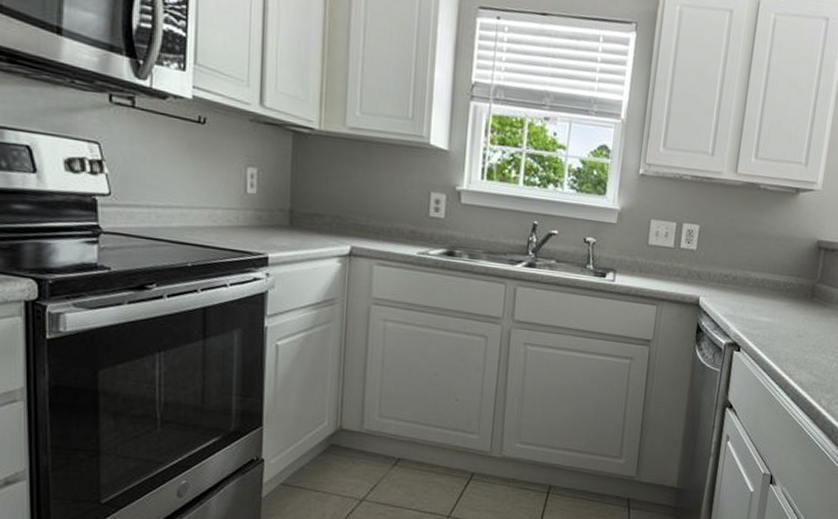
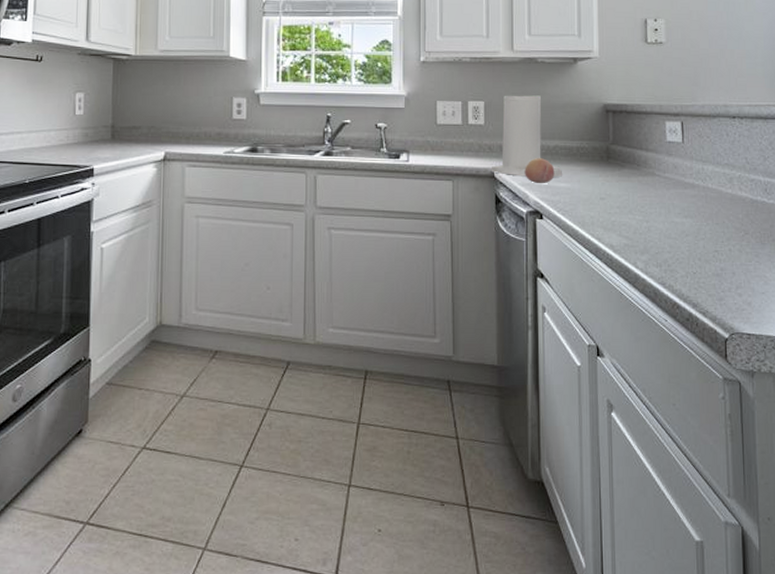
paper towel: none [696,220,767,311] -> present [491,95,563,177]
fruit: none [729,289,759,317] -> present [525,157,555,184]

